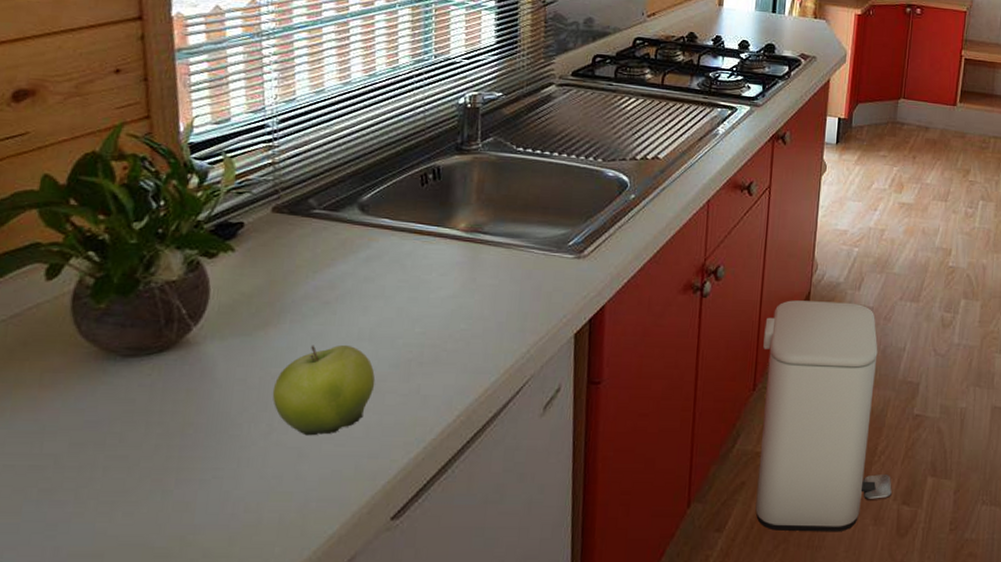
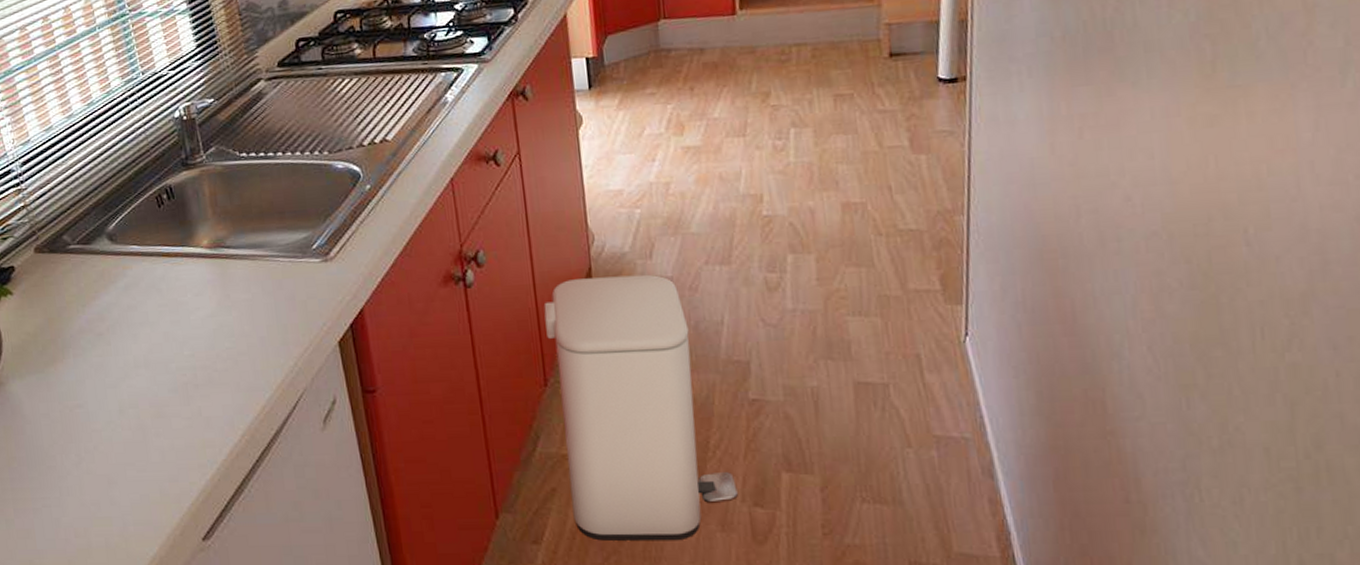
fruit: present [272,344,376,436] -> none [73,373,160,463]

